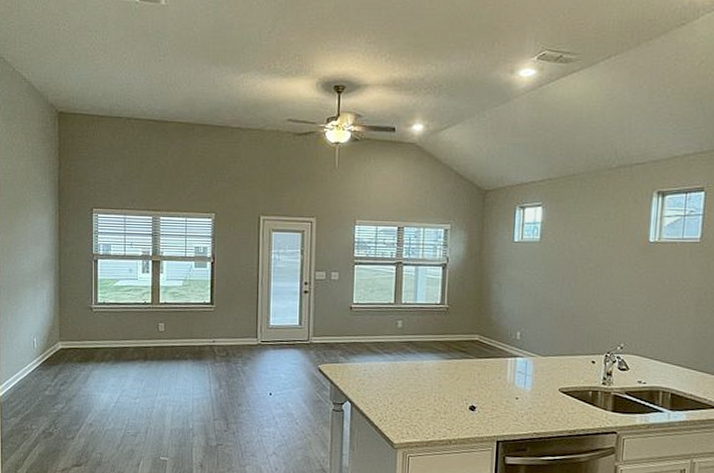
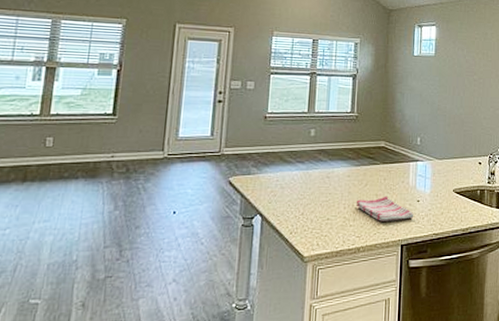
dish towel: none [447,391,512,417] -> present [356,196,414,221]

